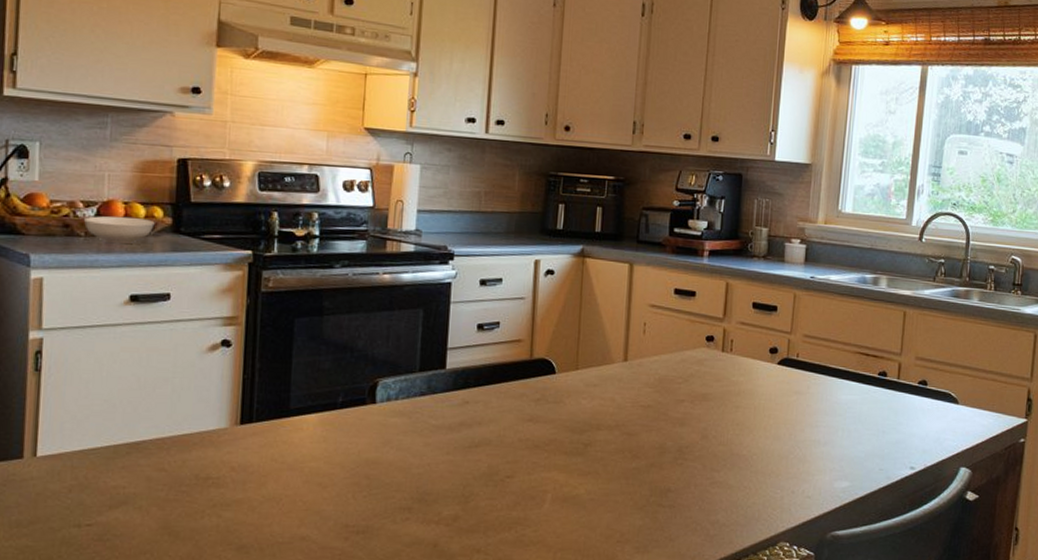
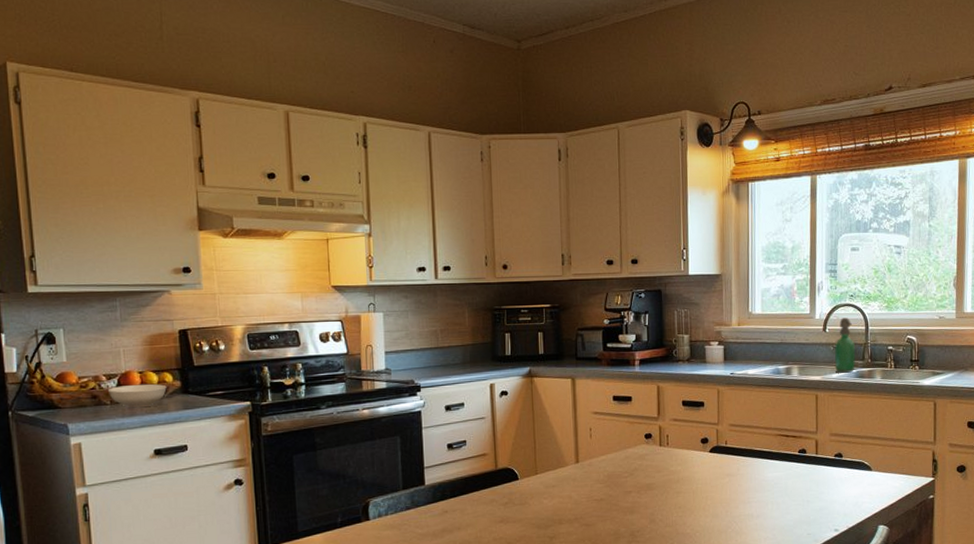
soap dispenser: none [928,228,953,290] -> present [834,318,856,373]

